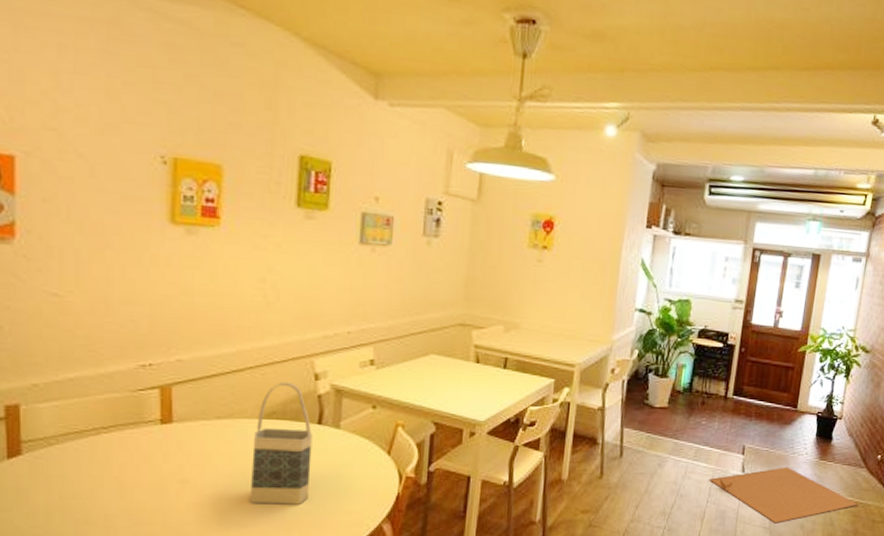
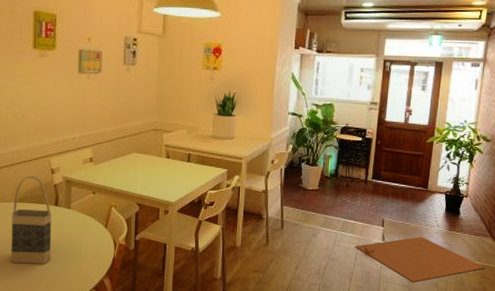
planter: none [537,278,572,341] -> present [212,91,238,140]

